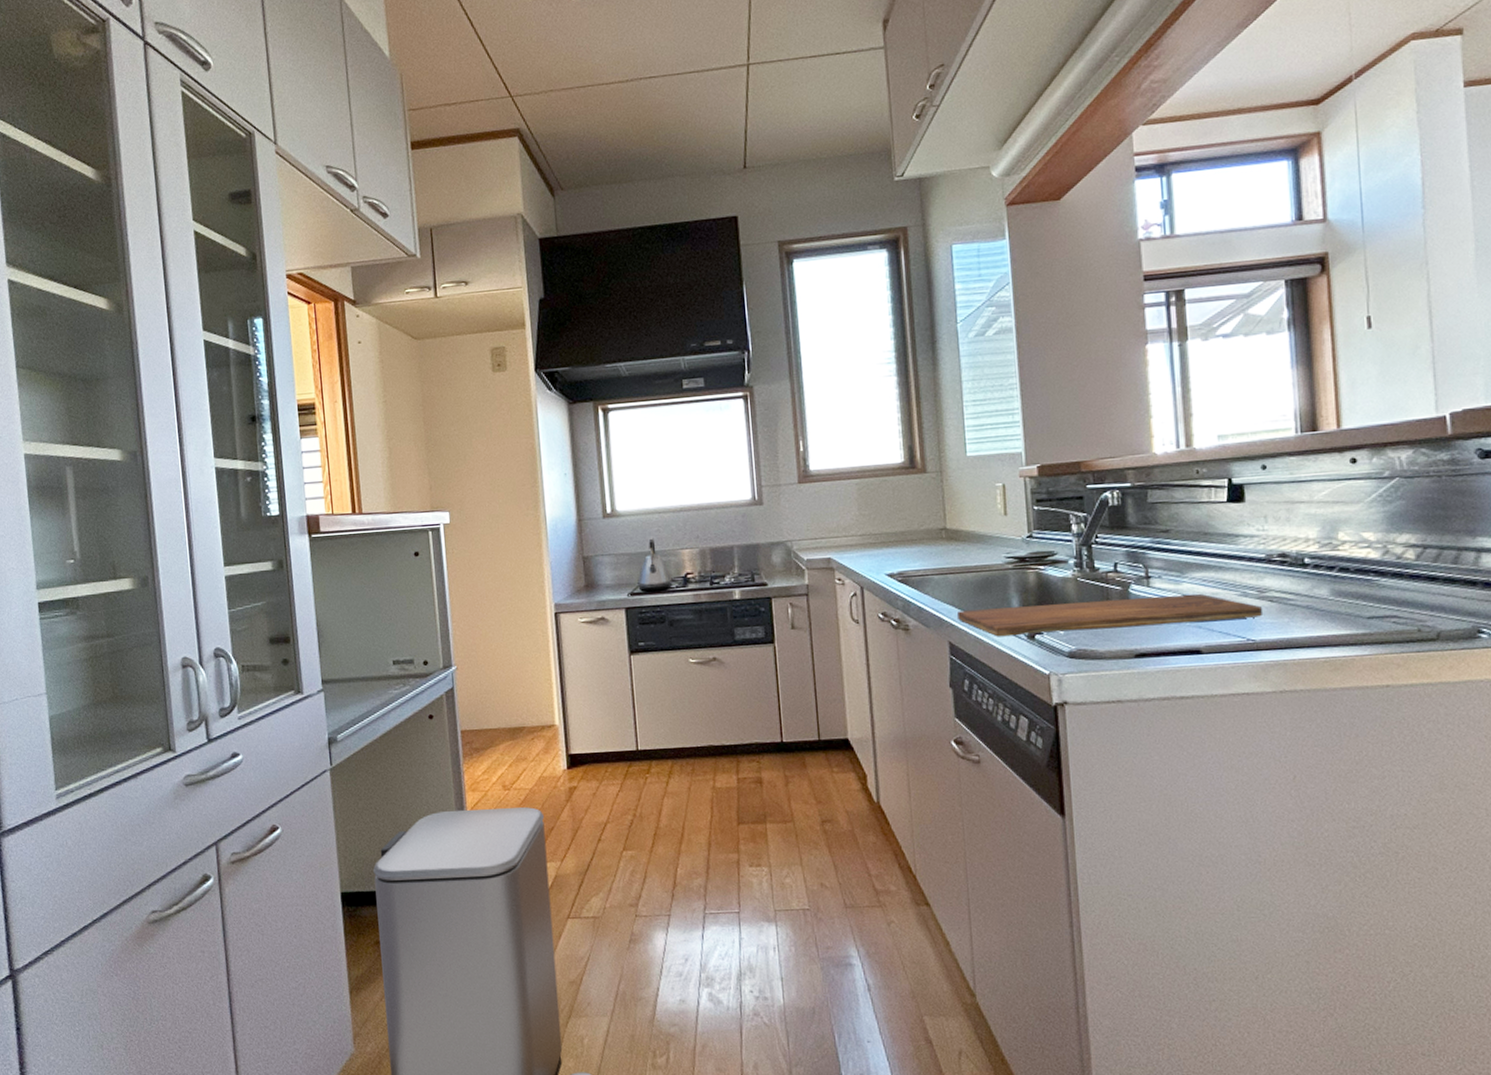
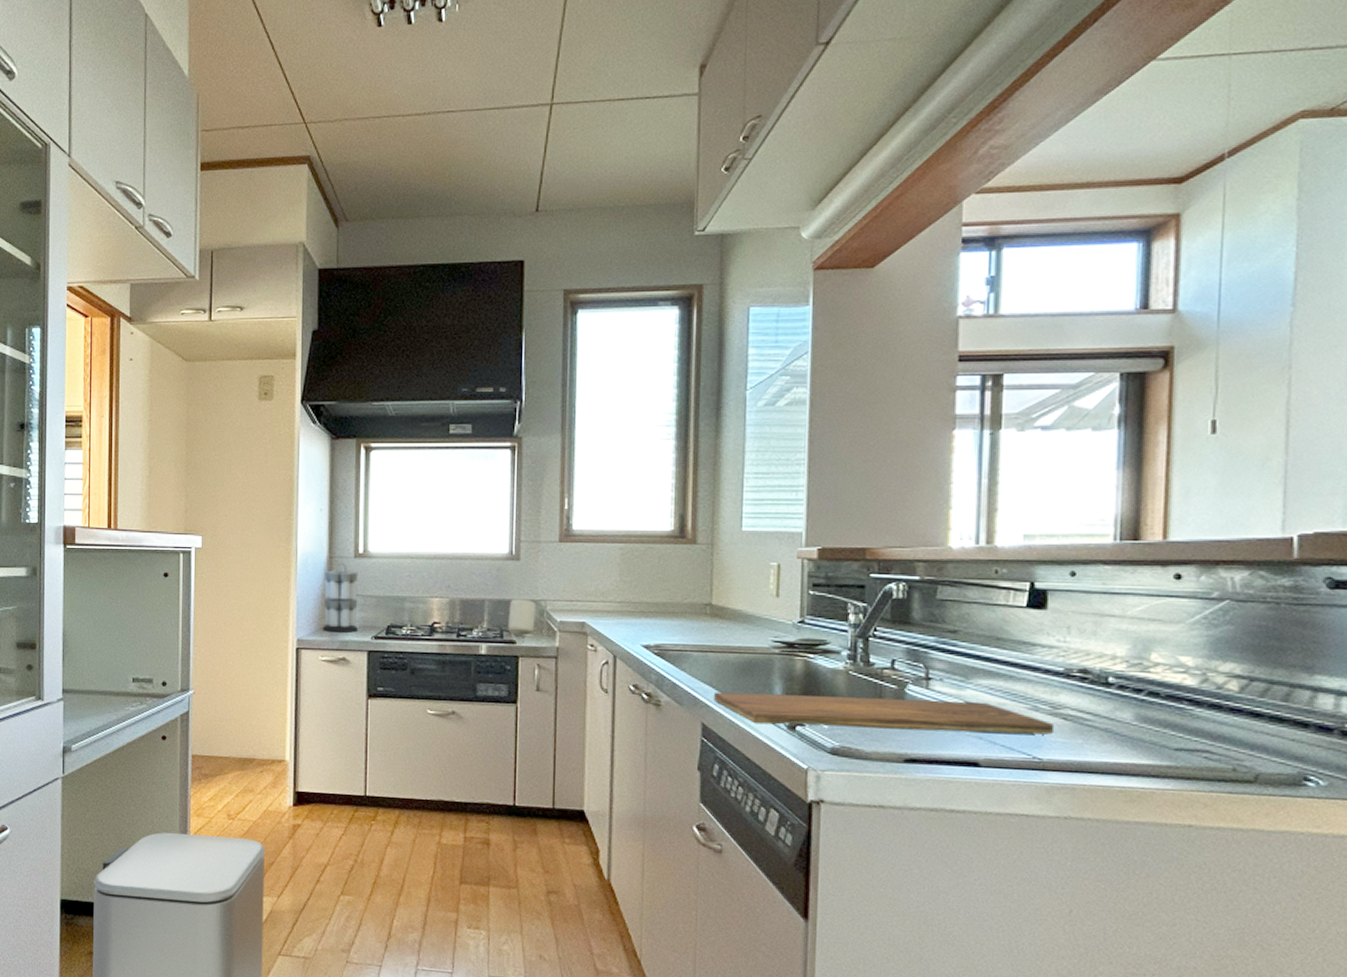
spice rack: none [574,524,613,594] -> present [322,563,359,633]
kettle: present [637,536,673,593] -> none [383,581,419,639]
canister: none [747,539,793,579] -> present [498,596,546,637]

